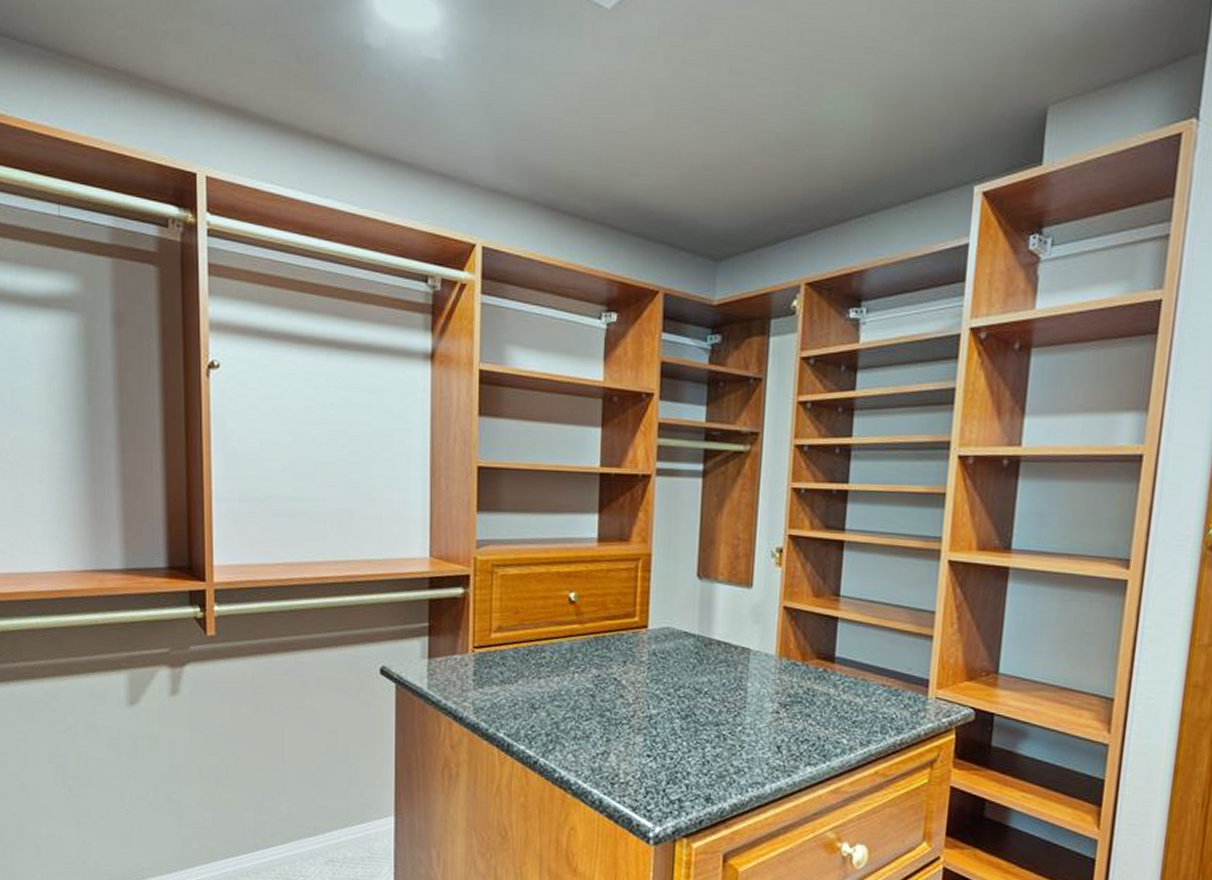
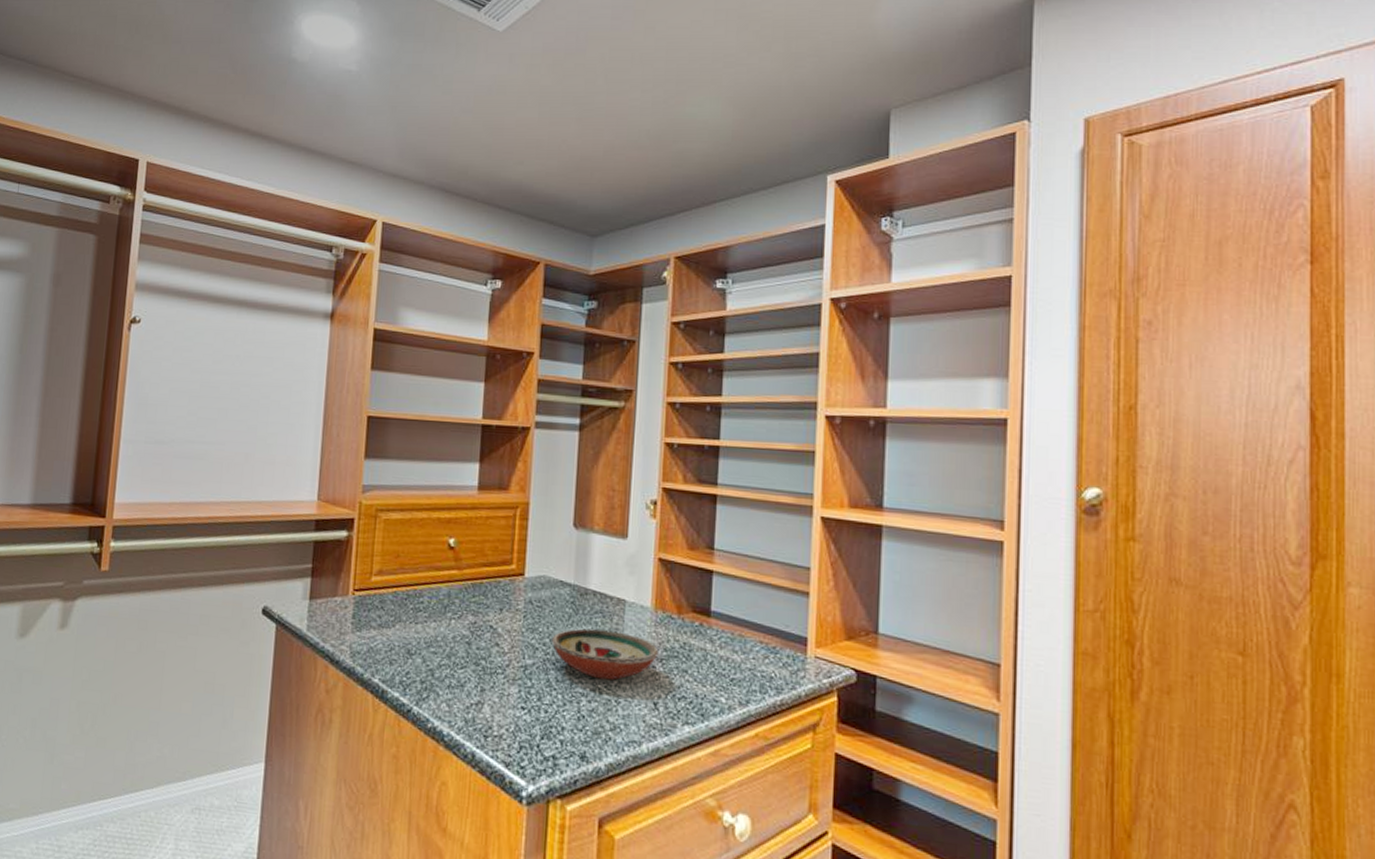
decorative bowl: none [675,678,783,727] -> present [551,628,659,680]

